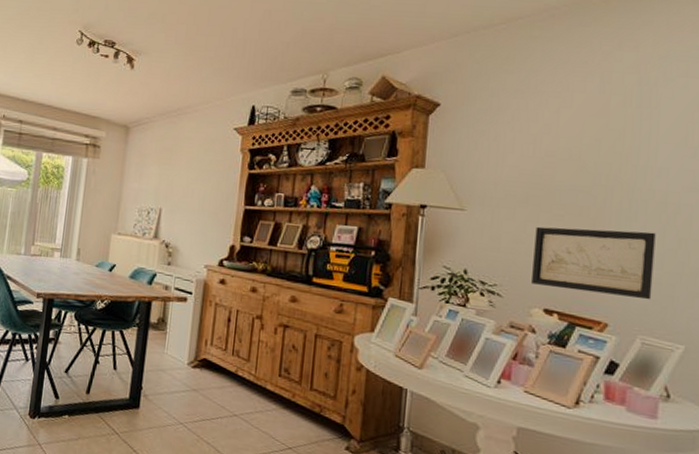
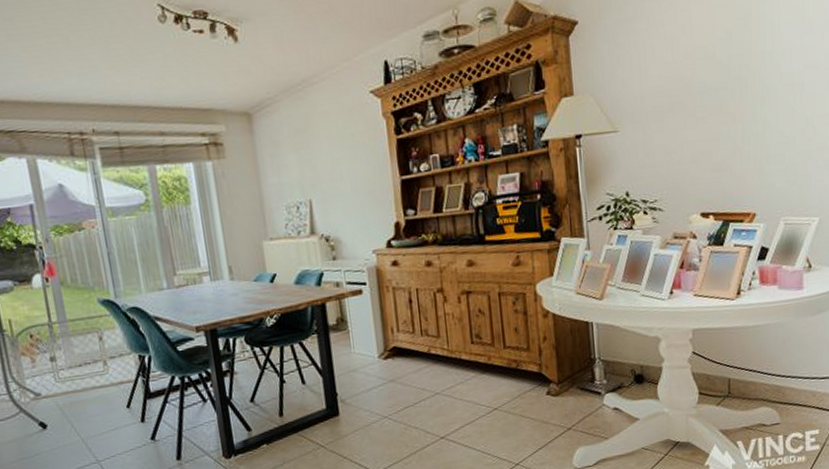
wall art: present [532,226,656,300] -> none [684,116,789,191]

